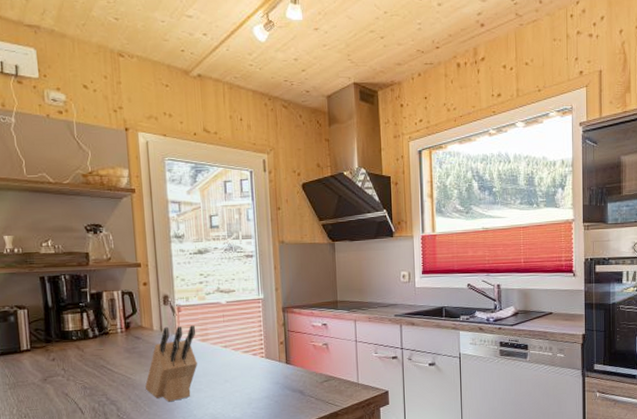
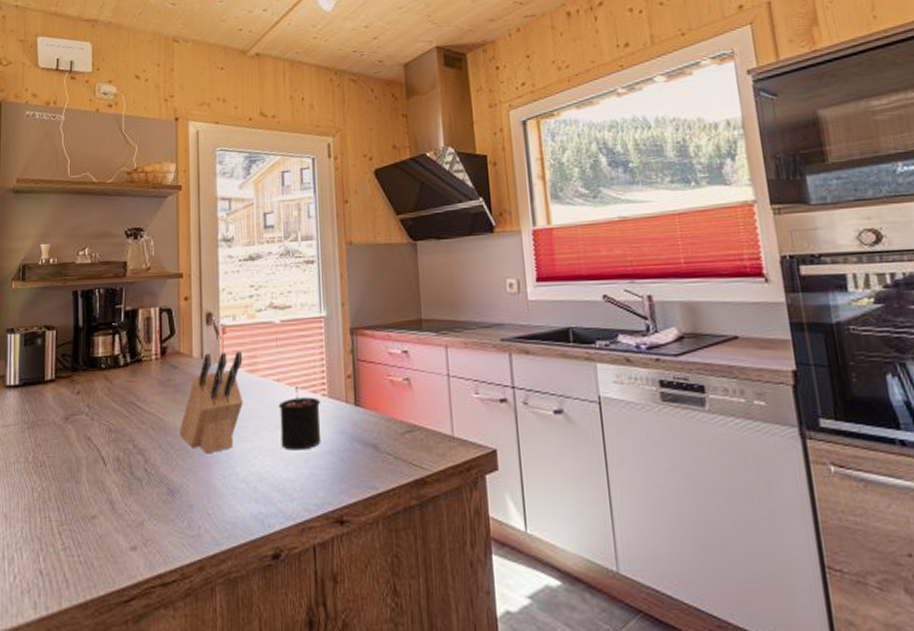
candle: none [226,351,260,397] -> present [278,386,321,450]

